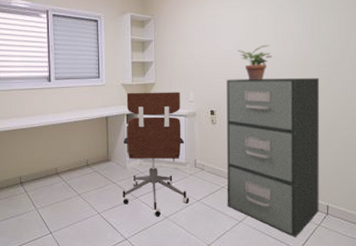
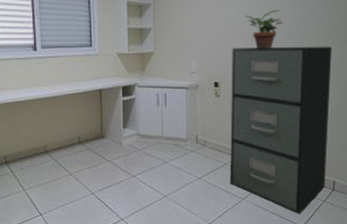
office chair: present [123,92,190,217] -> none [118,62,190,196]

